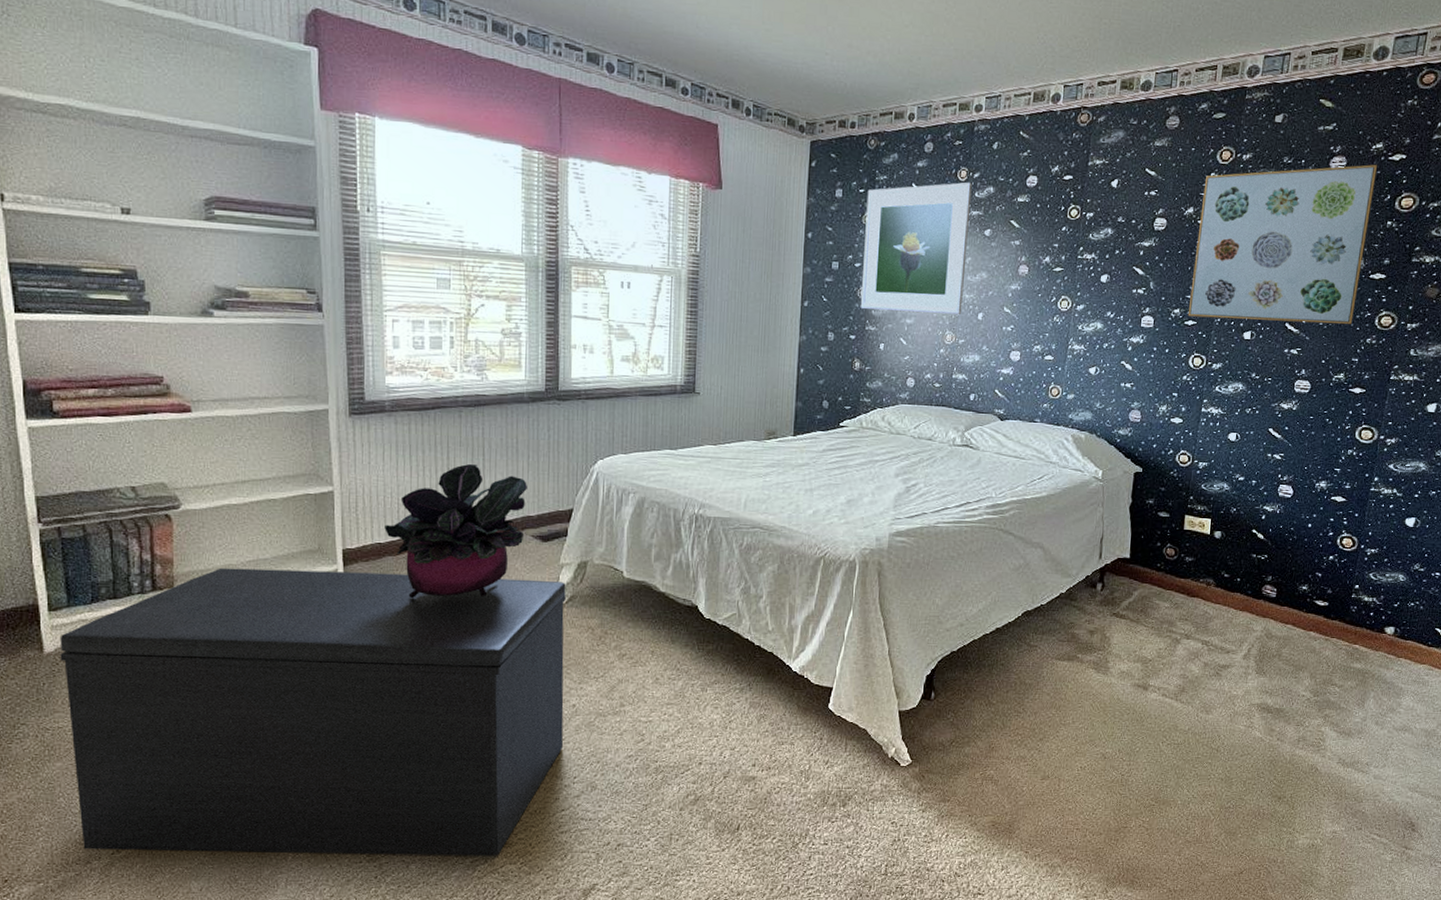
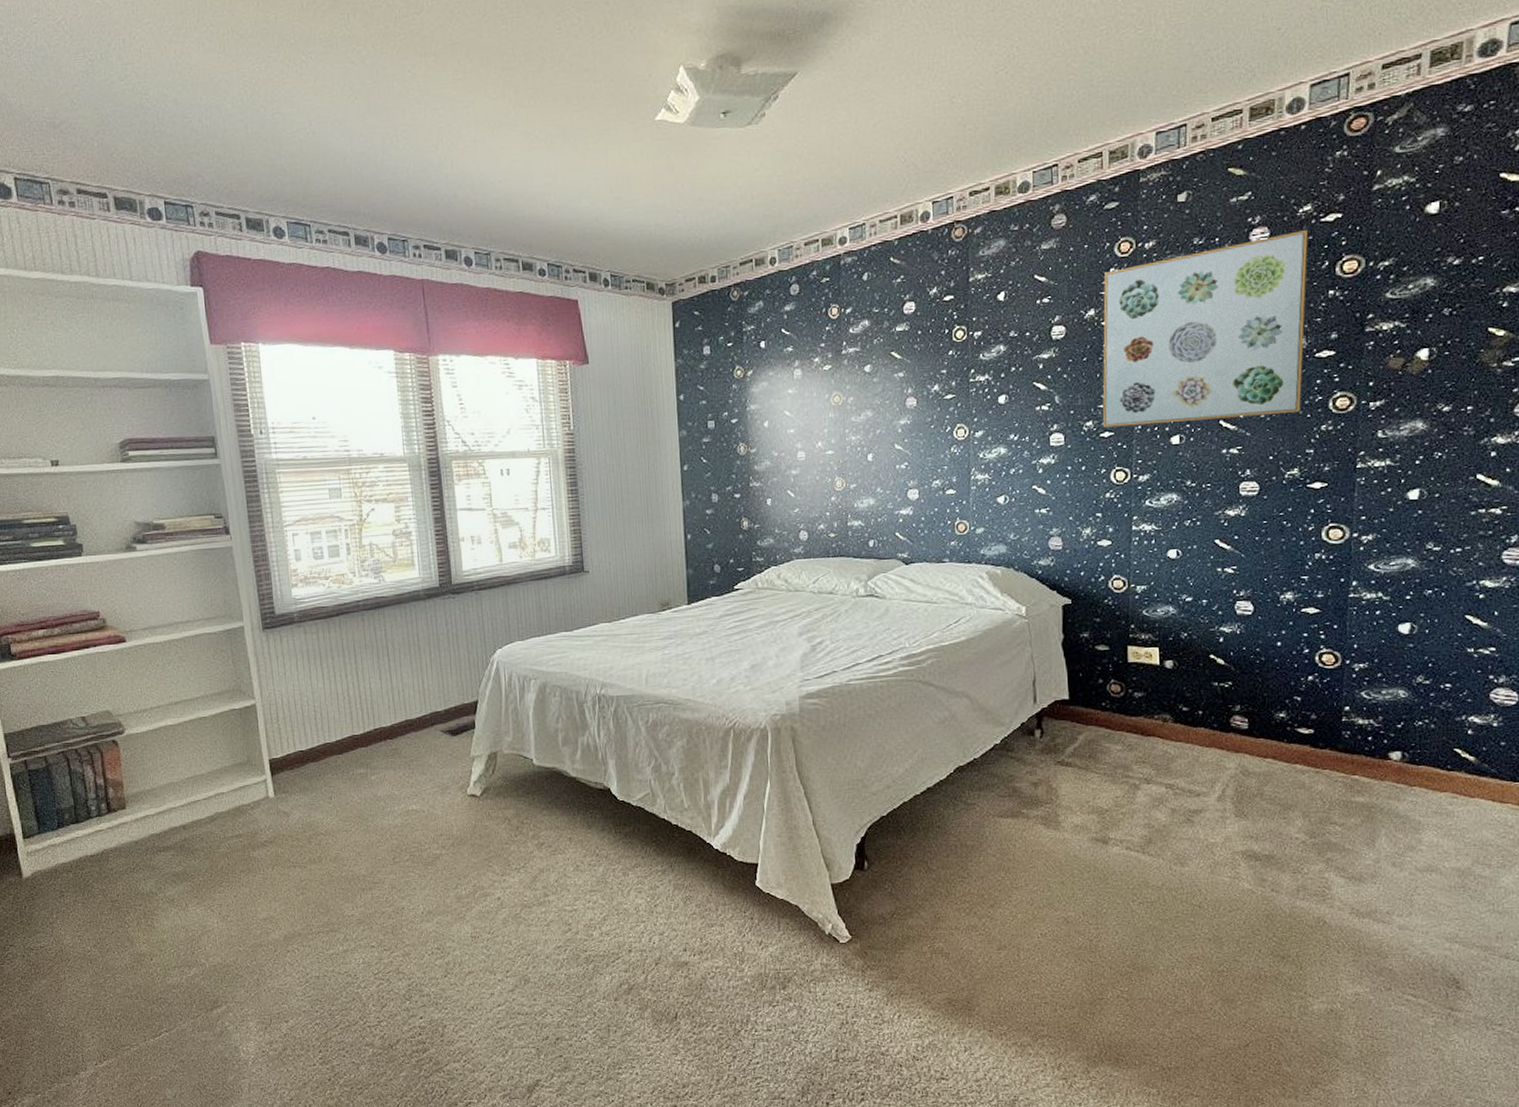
bench: present [60,567,566,856] -> none [34,774,492,1061]
potted plant: present [384,464,527,599] -> none [304,666,434,803]
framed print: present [860,181,972,314] -> none [736,318,850,466]

